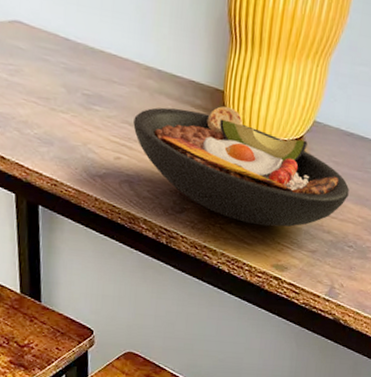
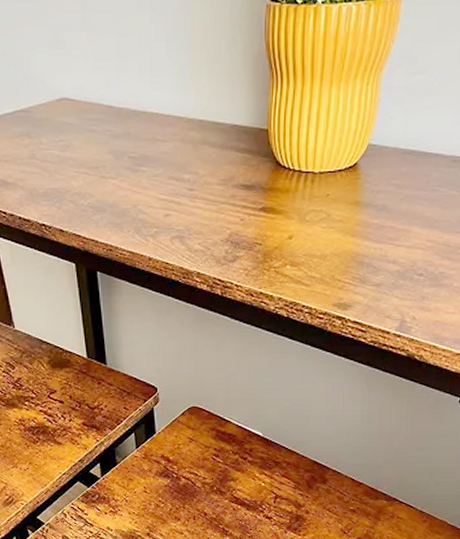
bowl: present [133,106,349,227] -> none [179,146,414,264]

